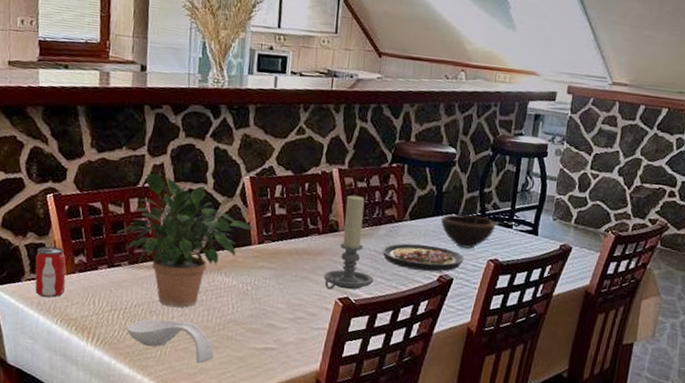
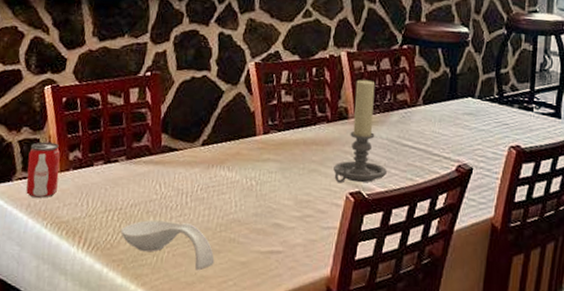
potted plant: present [118,173,255,308] -> none [116,61,260,207]
plate: present [382,243,465,272] -> none [395,130,484,161]
bowl: present [440,214,496,249] -> none [456,97,515,136]

